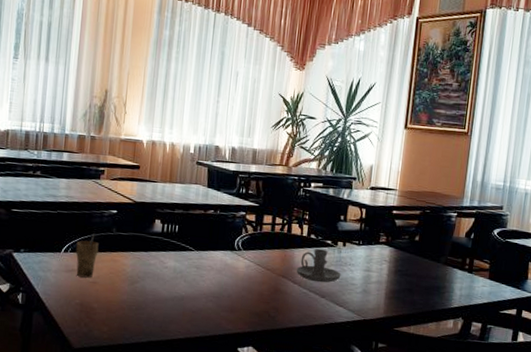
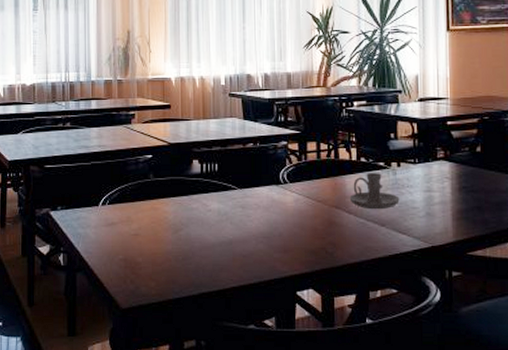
cup: present [75,233,99,278] -> none [114,182,137,230]

